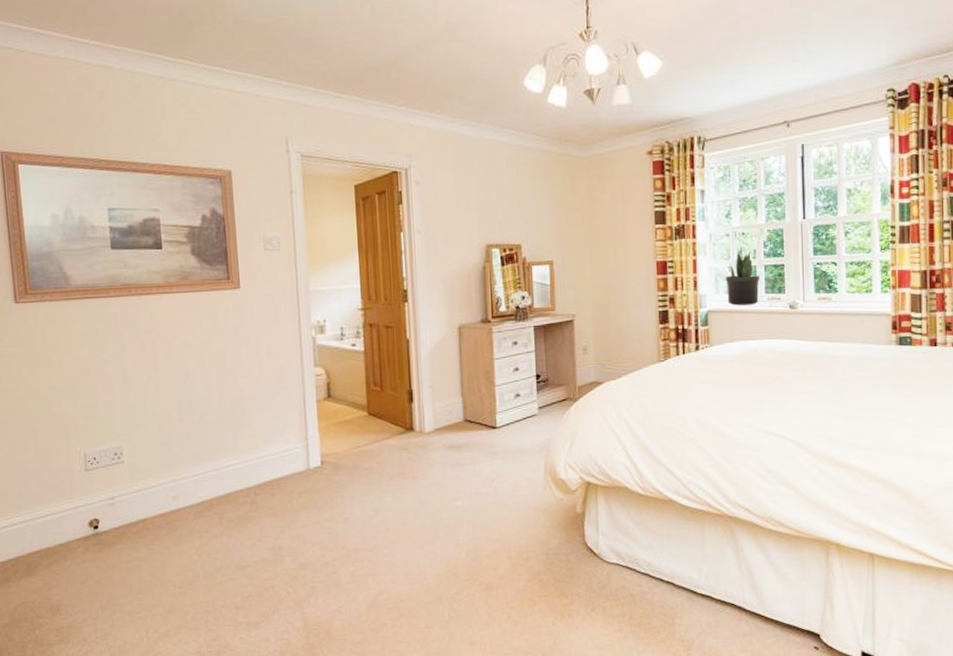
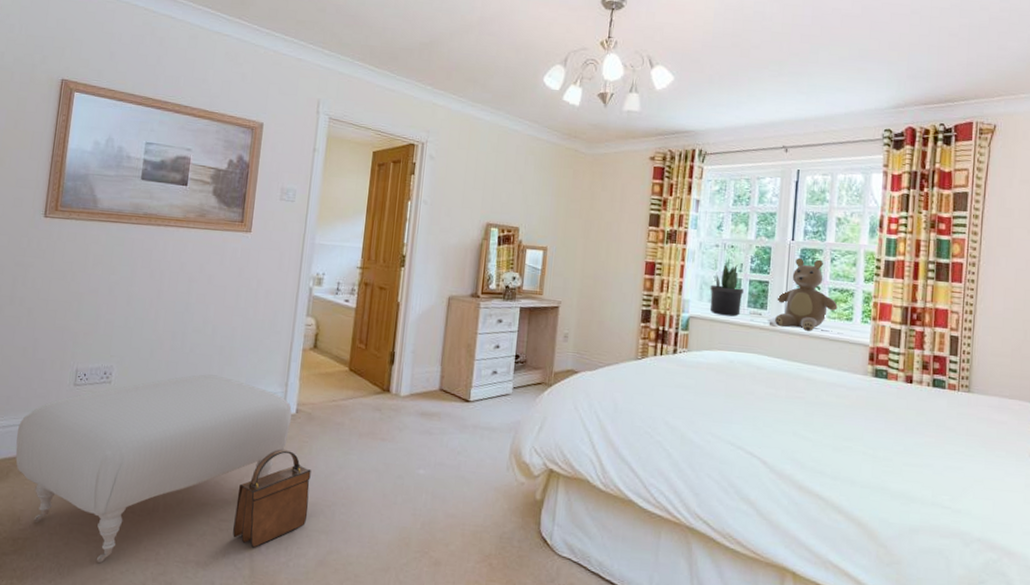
ottoman: none [36,439,318,638] -> present [15,374,292,563]
handbag: none [276,502,351,602] -> present [233,449,311,549]
teddy bear: none [793,234,856,310] -> present [774,257,838,332]

